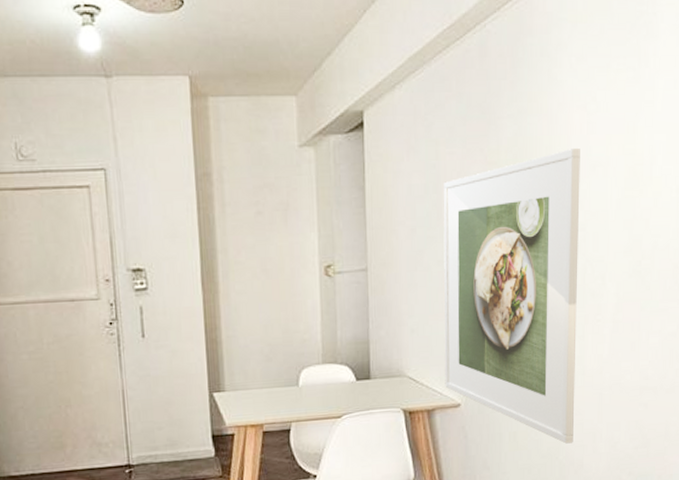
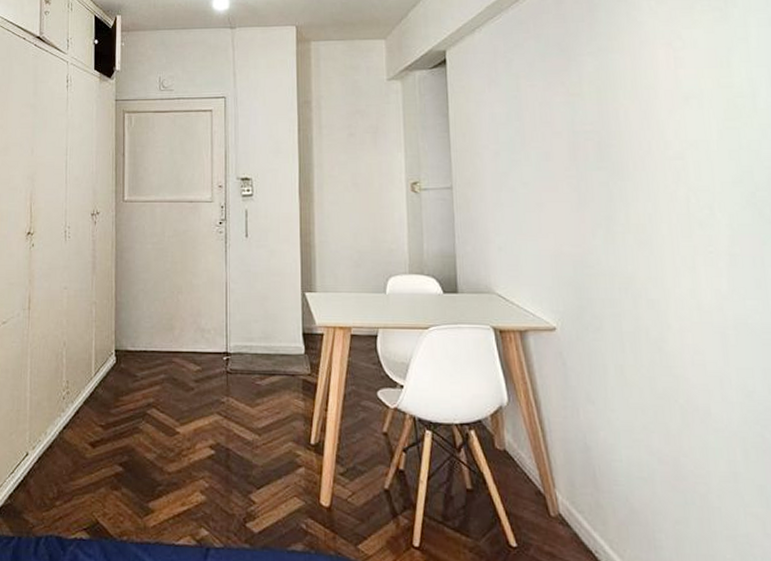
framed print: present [443,147,580,444] -> none [526,81,695,386]

